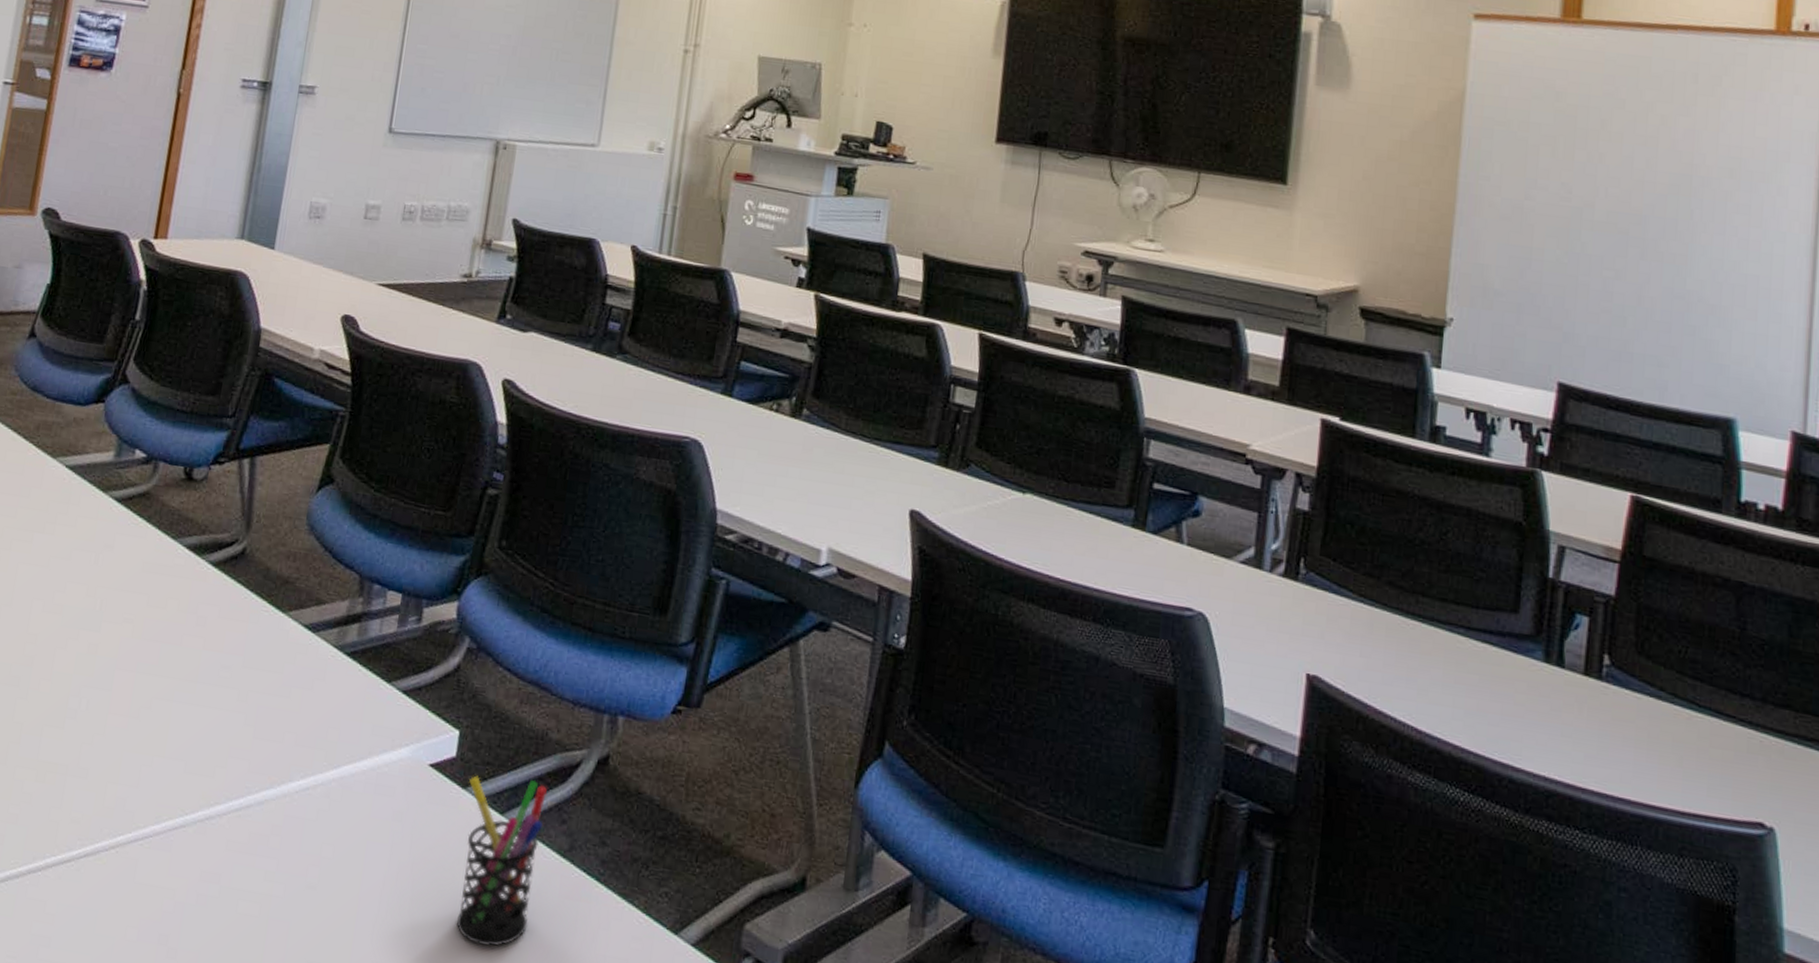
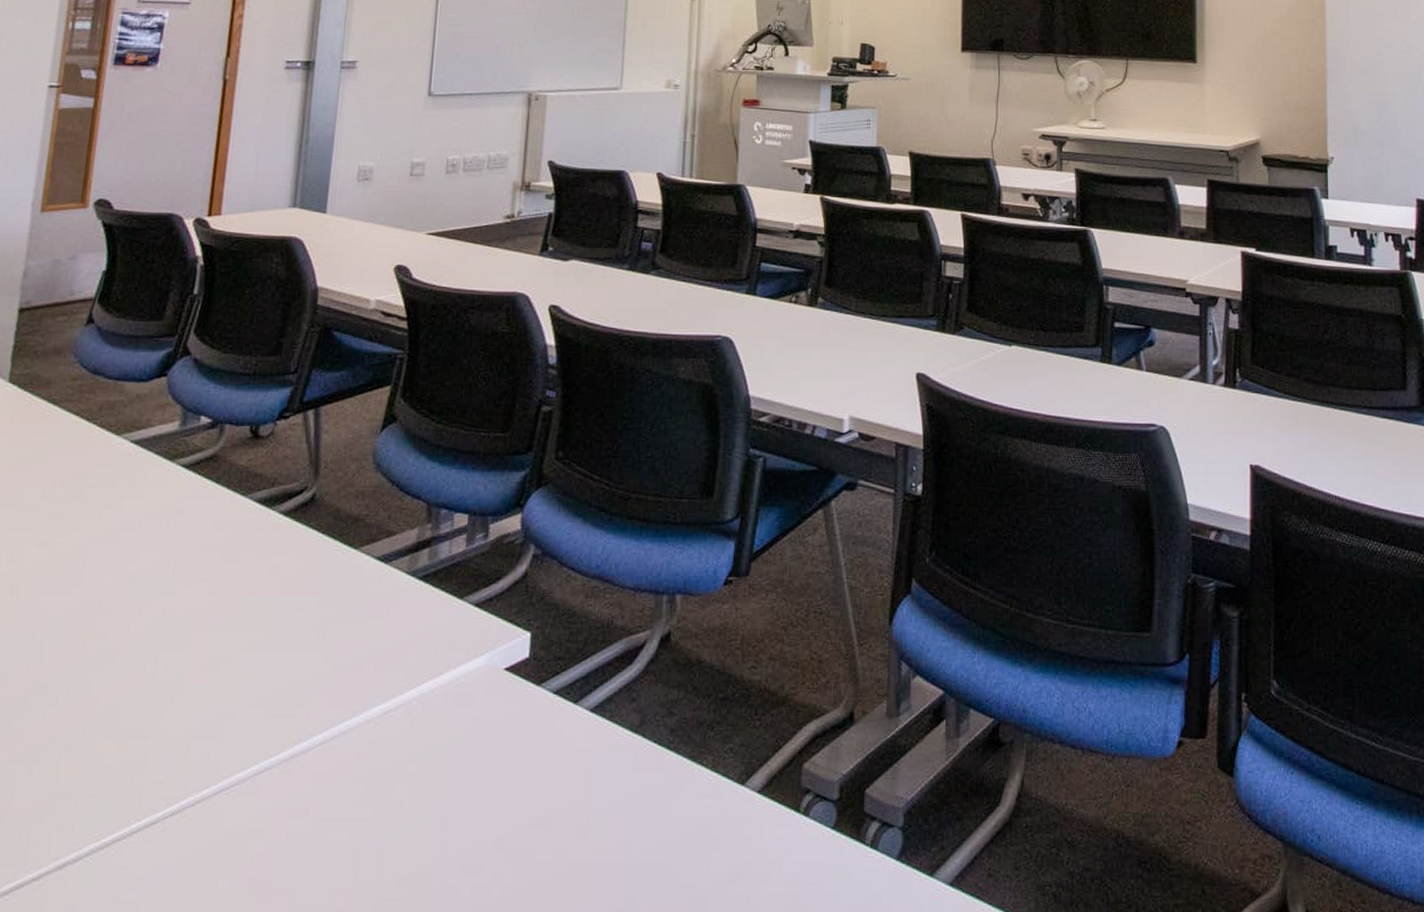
pen holder: present [457,775,548,947] -> none [541,666,617,830]

